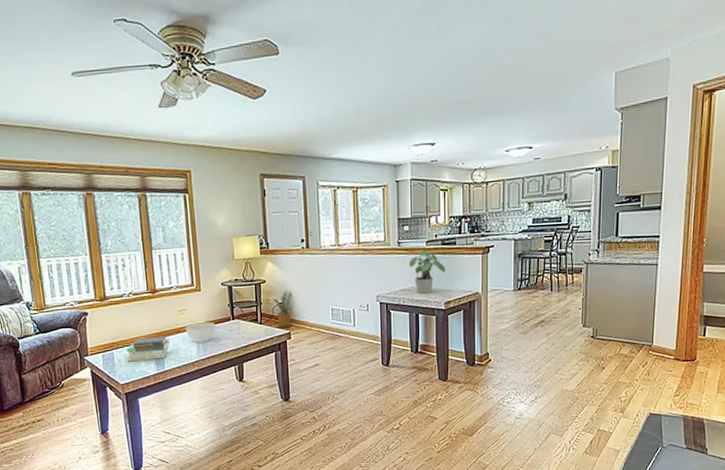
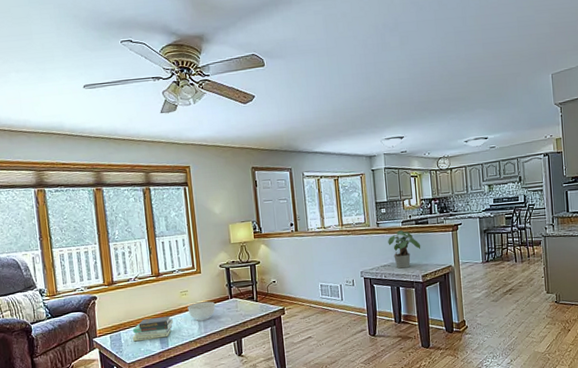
house plant: present [272,291,292,328] -> none [266,270,285,305]

